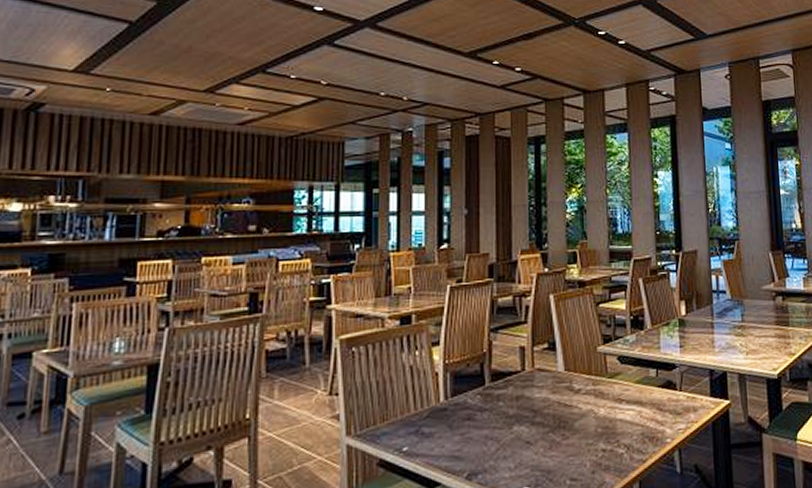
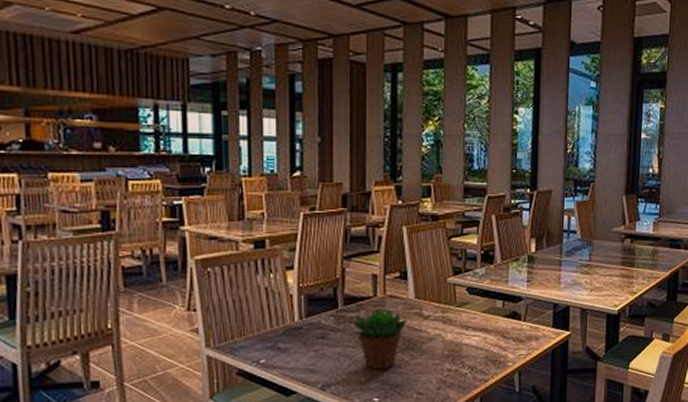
succulent plant: none [498,382,558,453] -> present [350,308,407,370]

